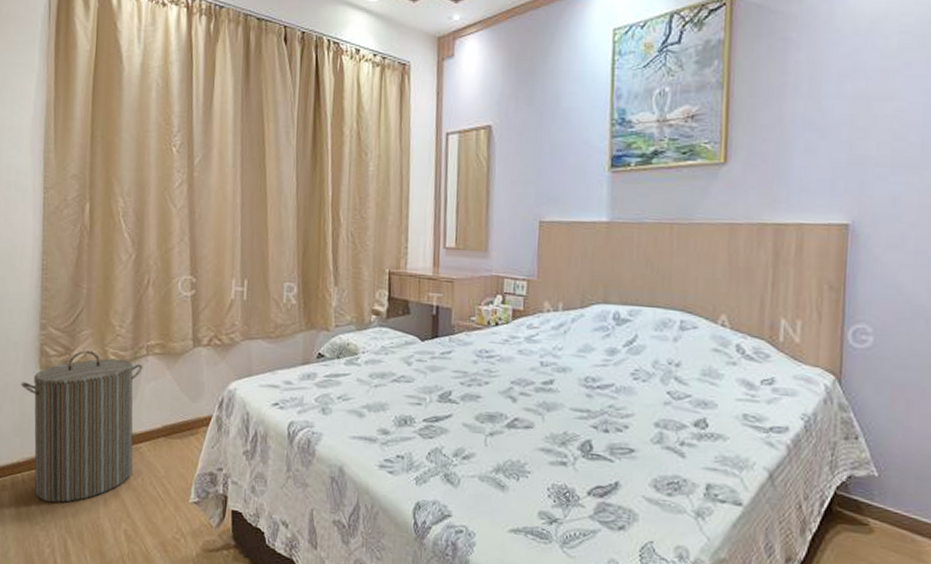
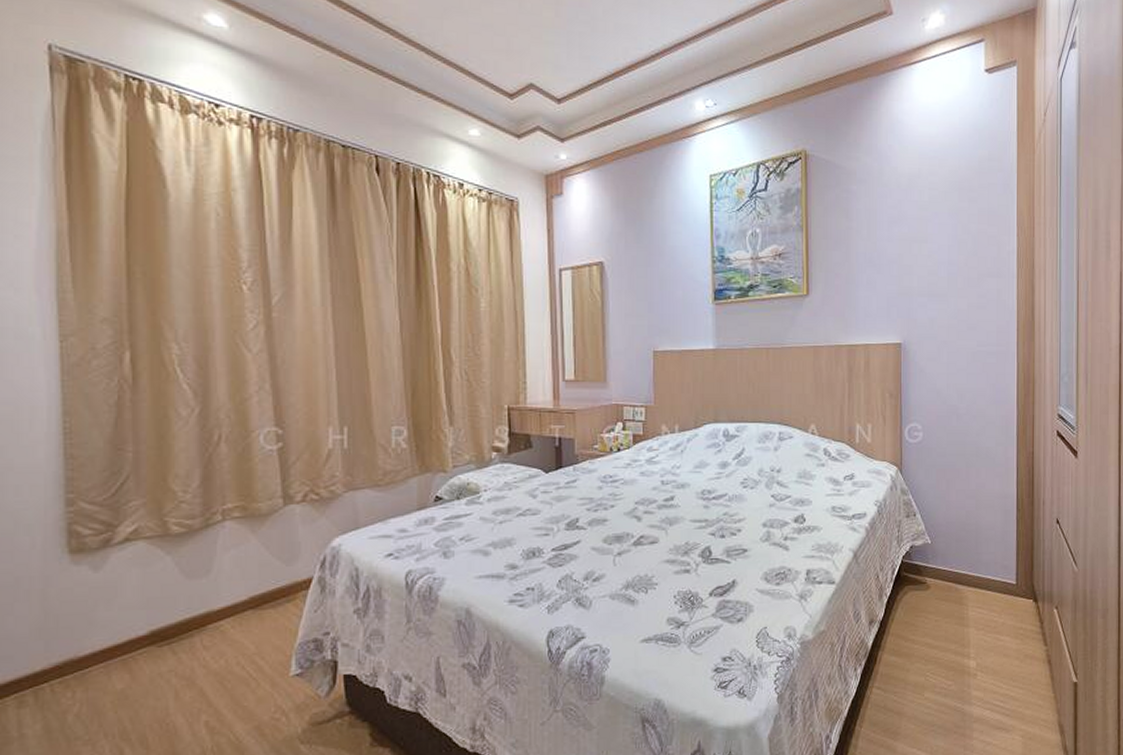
laundry hamper: present [21,350,143,503] -> none [40,524,219,709]

